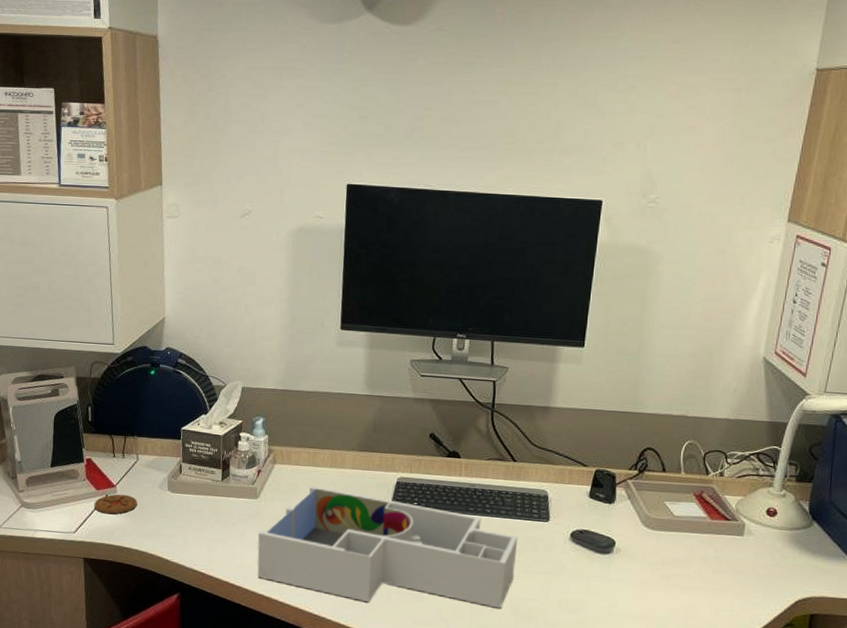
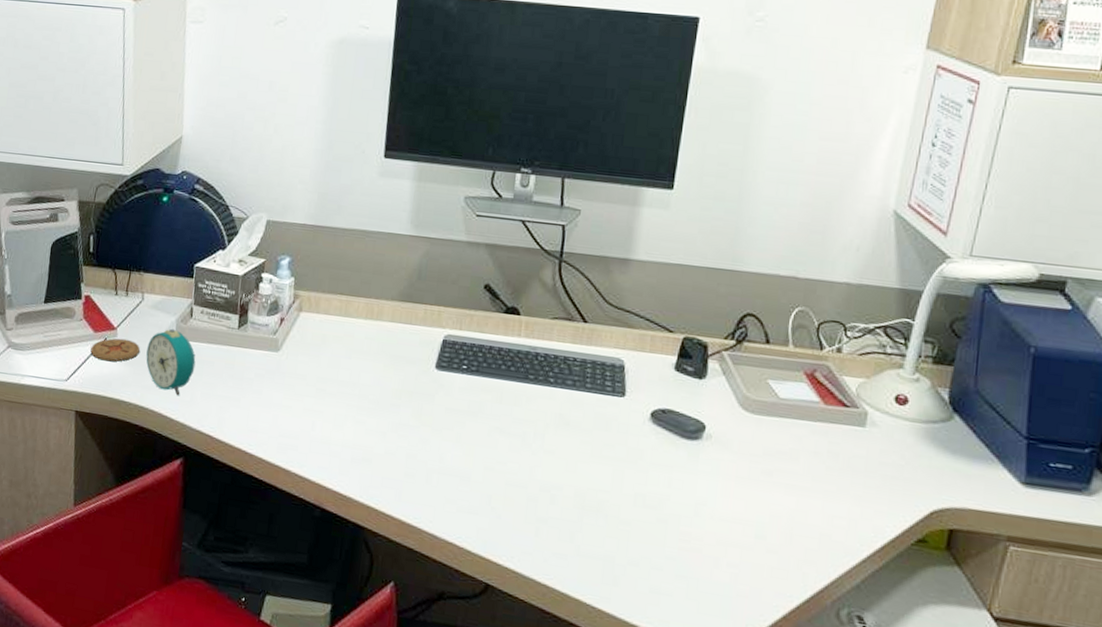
alarm clock: none [143,483,186,541] -> present [146,328,196,396]
desk organizer: present [257,485,519,609] -> none [274,339,587,500]

